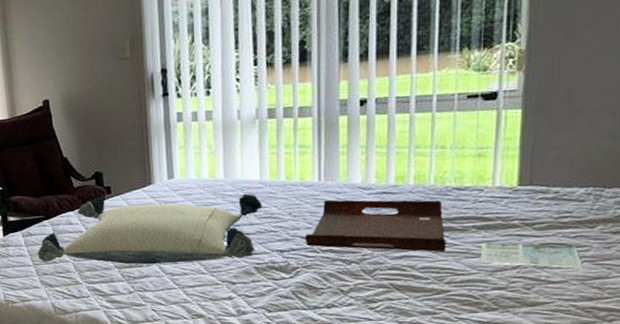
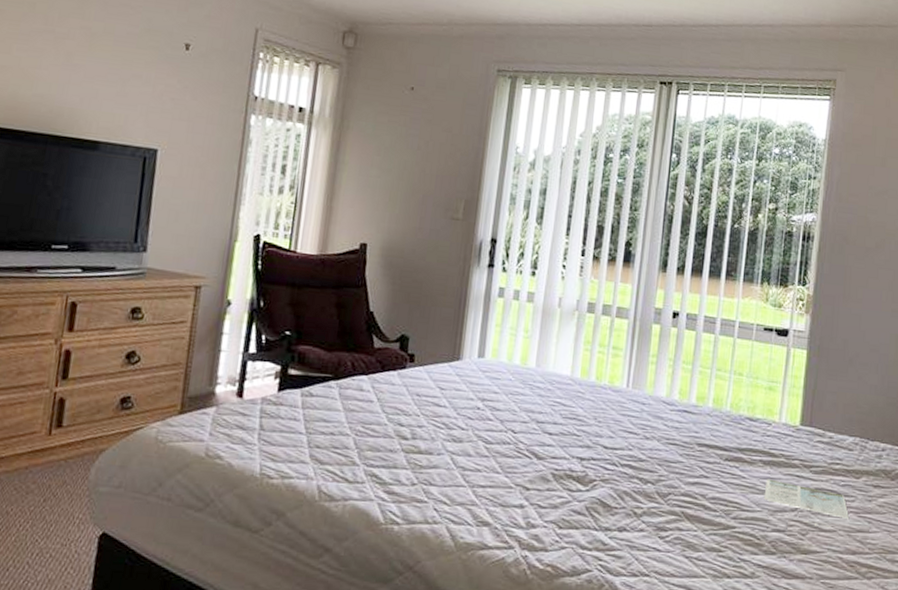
pillow: present [37,193,263,265] -> none [313,363,570,461]
serving tray: present [305,199,446,253] -> none [606,409,736,484]

